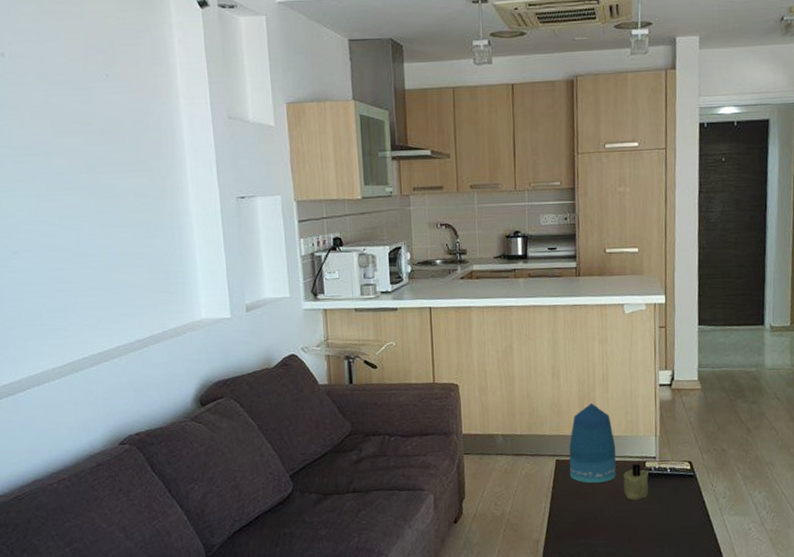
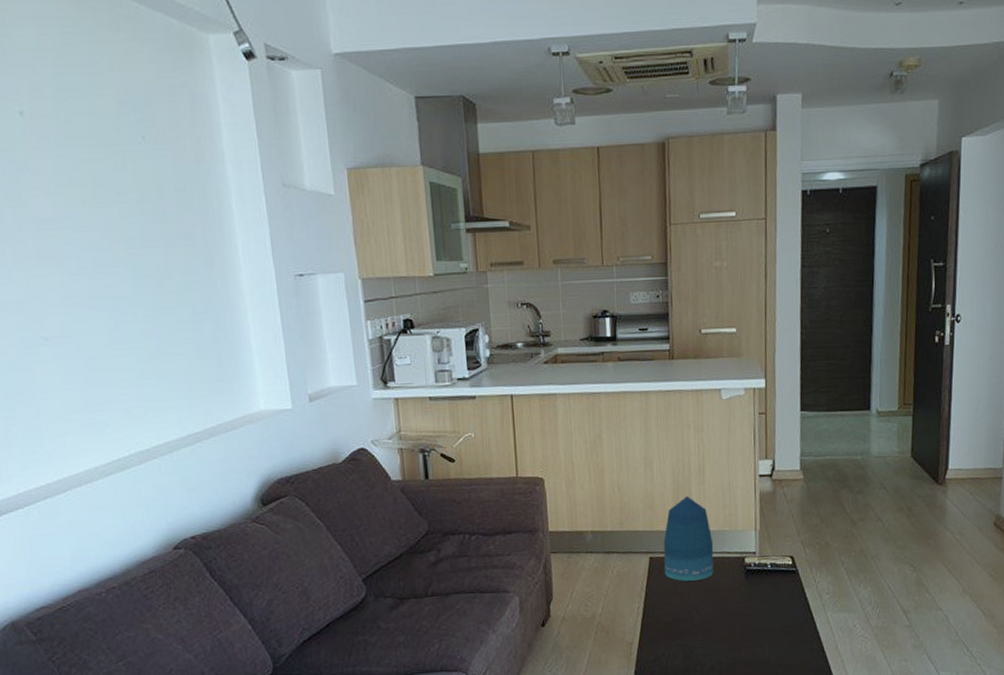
candle: present [623,463,649,501] -> none [721,559,749,599]

